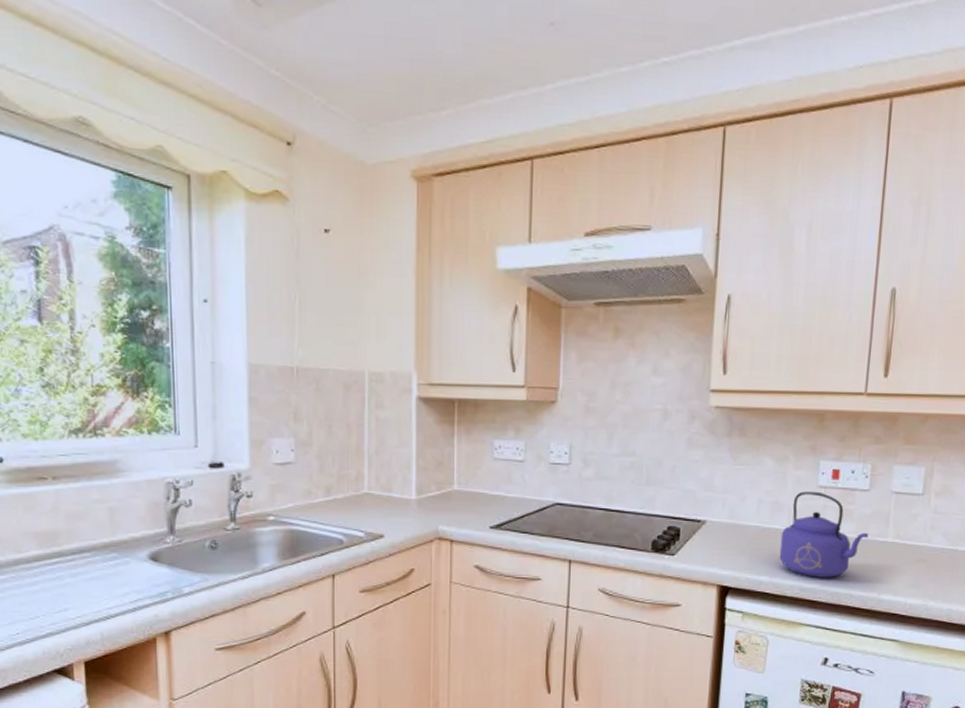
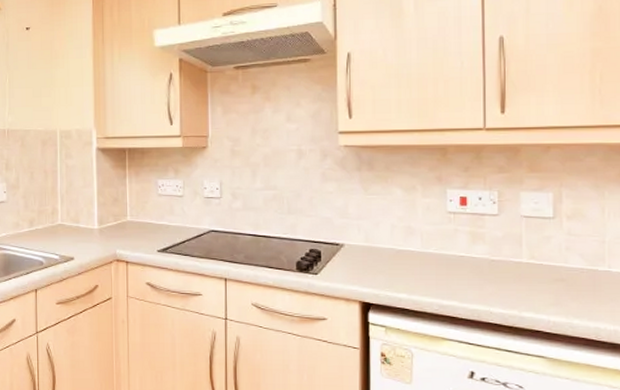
kettle: present [779,491,868,578] -> none [415,217,502,296]

